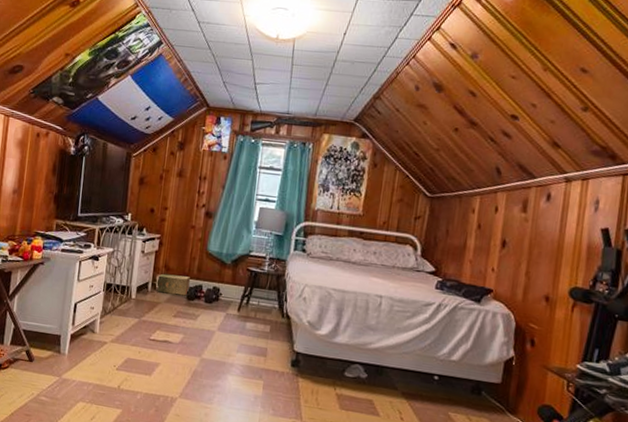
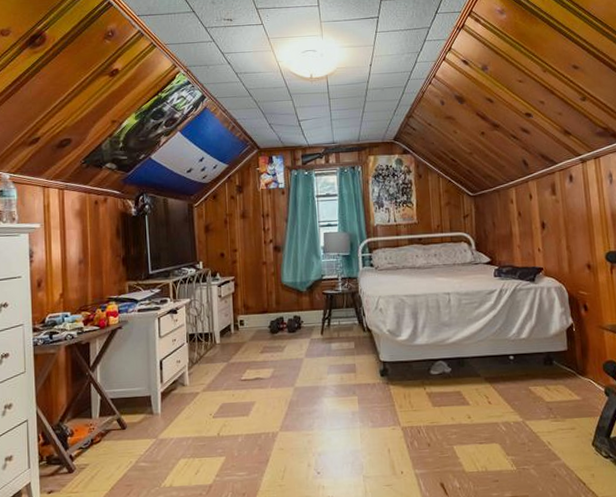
cardboard box: present [157,273,190,296] -> none [239,311,272,332]

